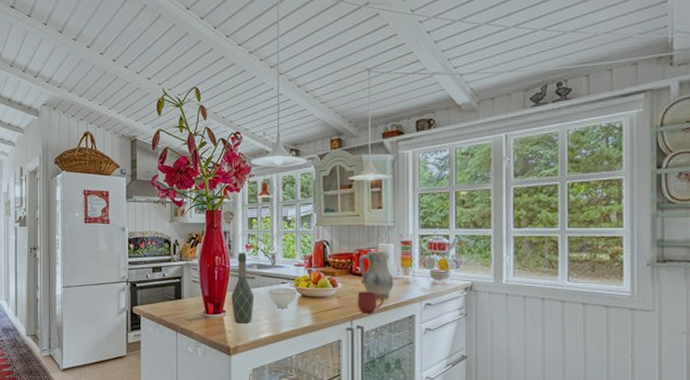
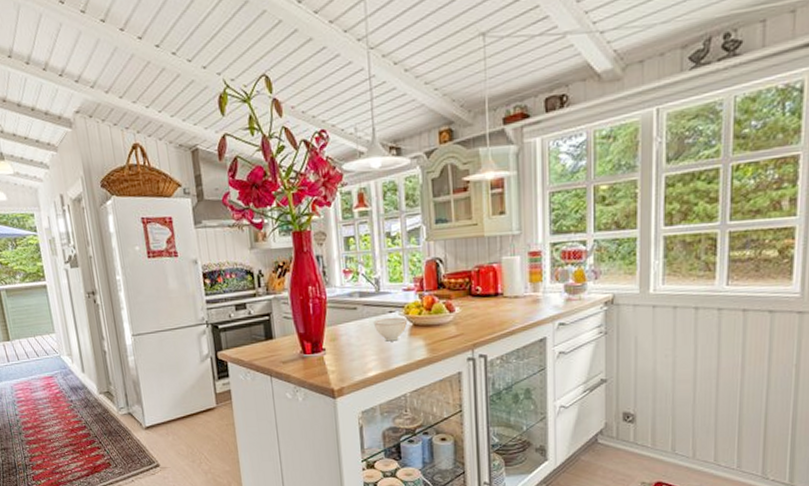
wine bottle: present [231,253,254,324] -> none [331,280,358,362]
mug: present [357,291,385,314] -> none [478,314,511,340]
ceramic pitcher: present [358,251,394,301] -> none [478,266,521,325]

